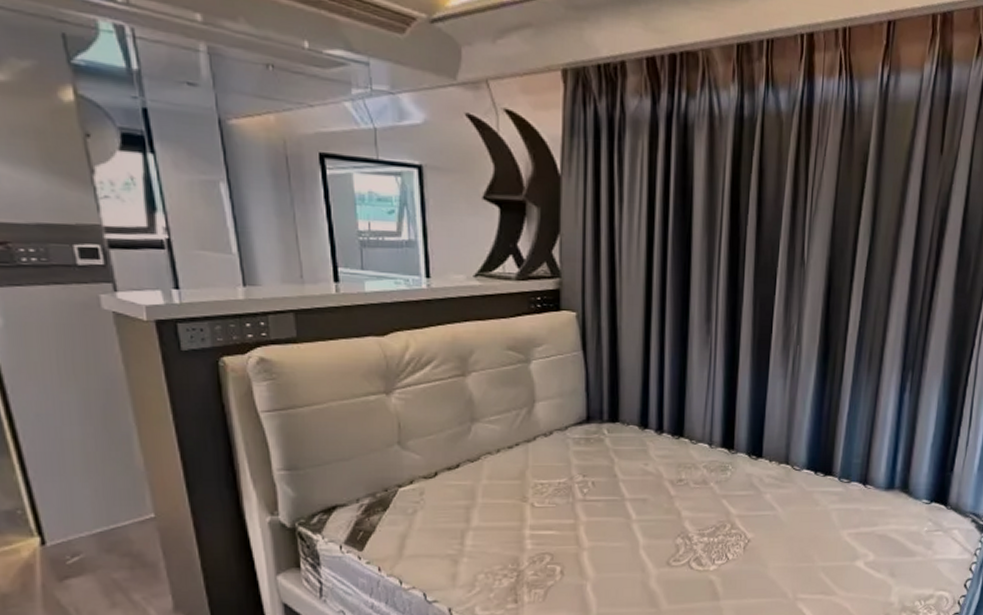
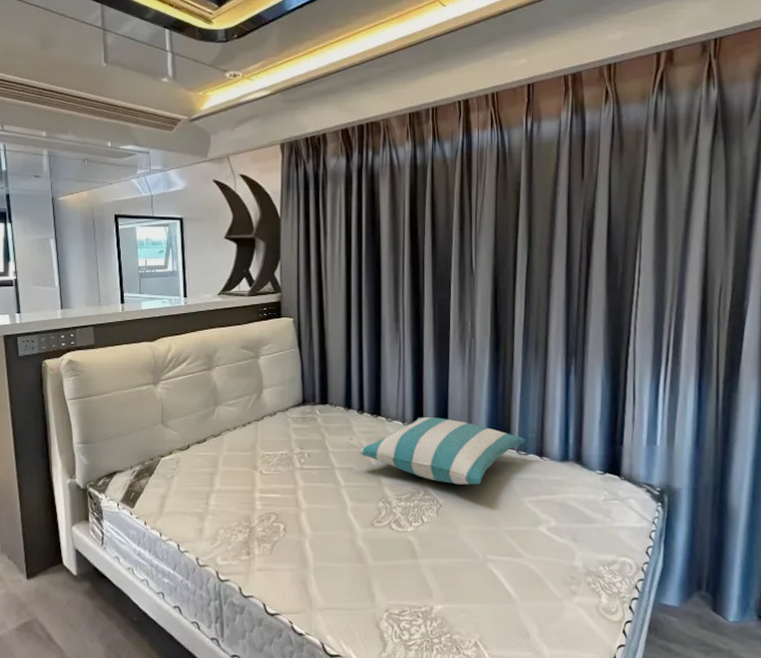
pillow: none [655,439,850,517] -> present [359,417,526,485]

